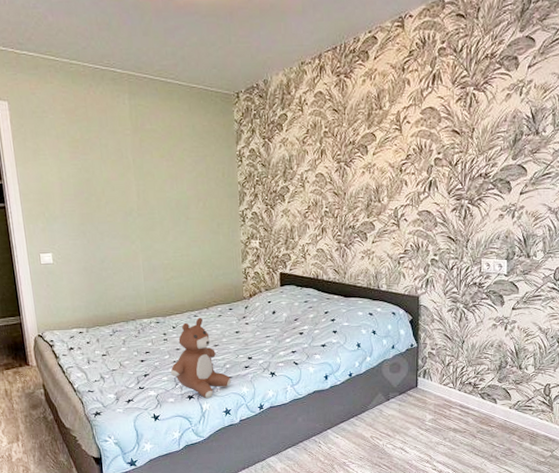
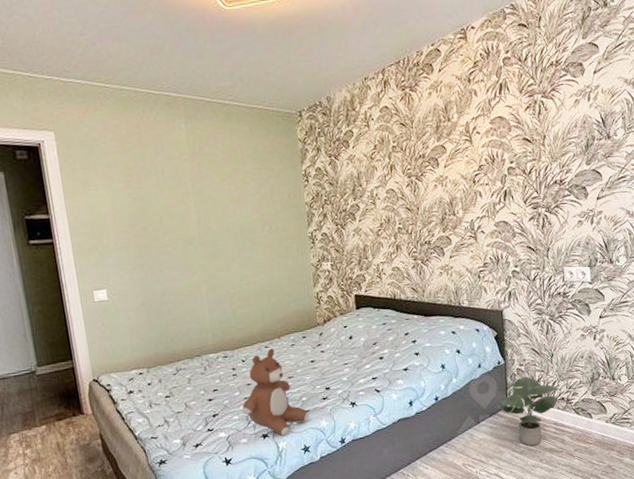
potted plant: none [407,360,467,425] -> present [497,376,559,446]

